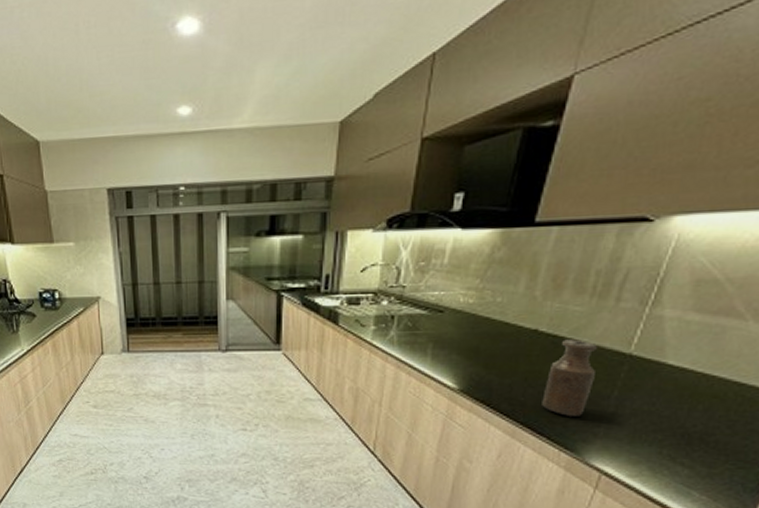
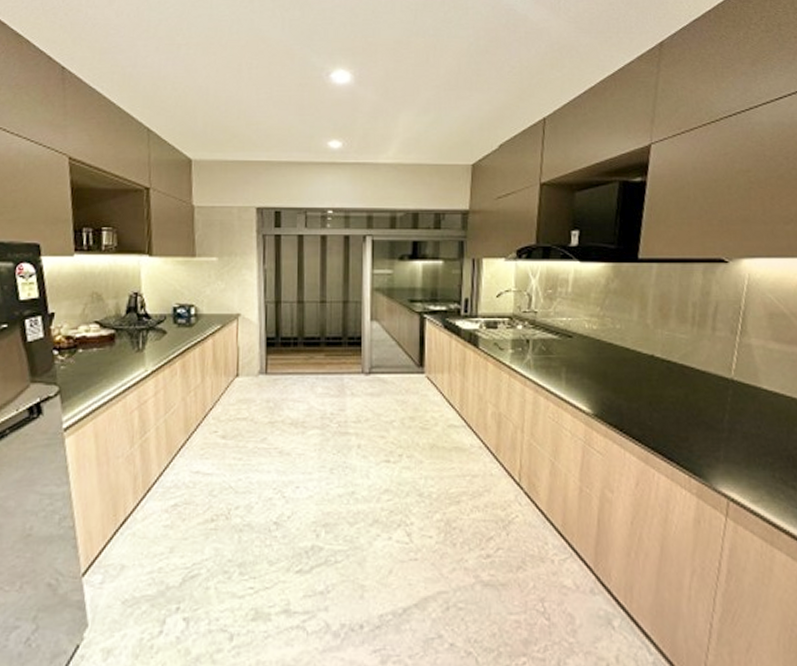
bottle: present [542,339,599,416] -> none [667,365,708,440]

